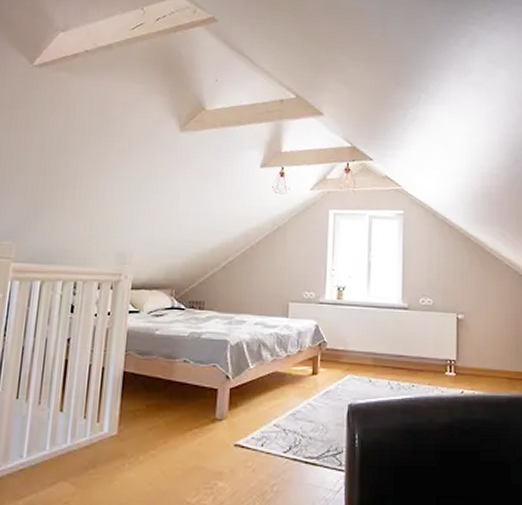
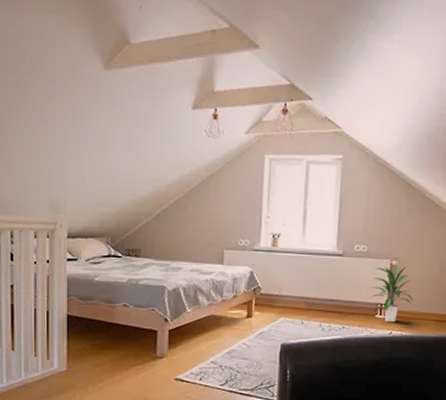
indoor plant: none [439,317,483,381] -> present [371,263,413,323]

